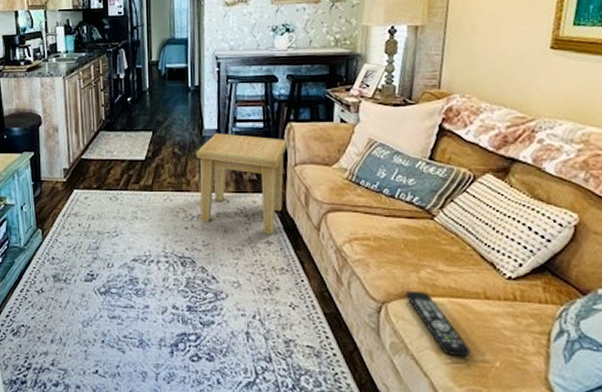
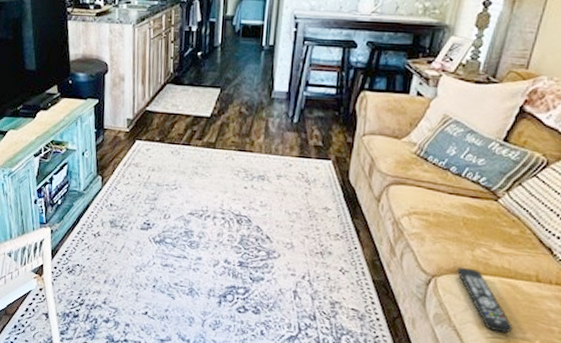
side table: present [196,133,288,235] -> none [261,96,359,202]

